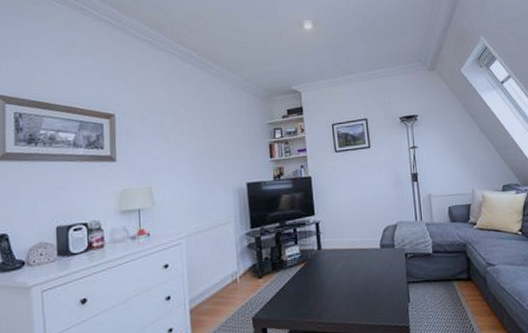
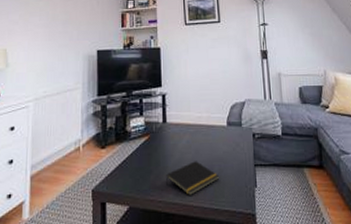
notepad: none [324,283,374,315] -> present [166,161,219,195]

